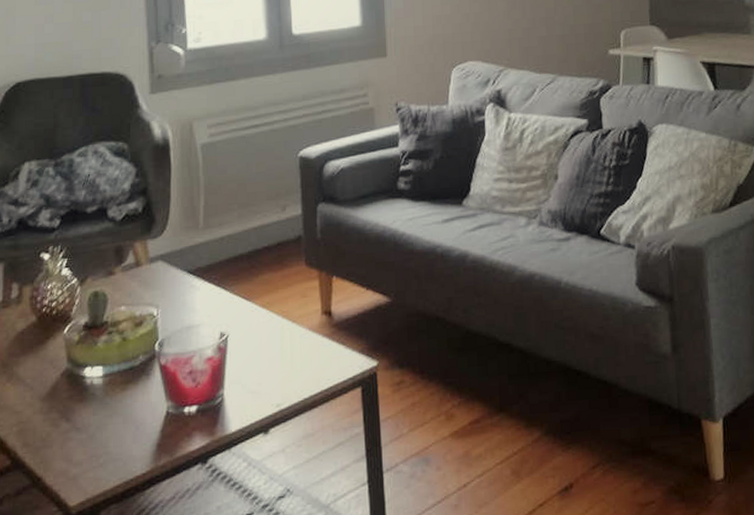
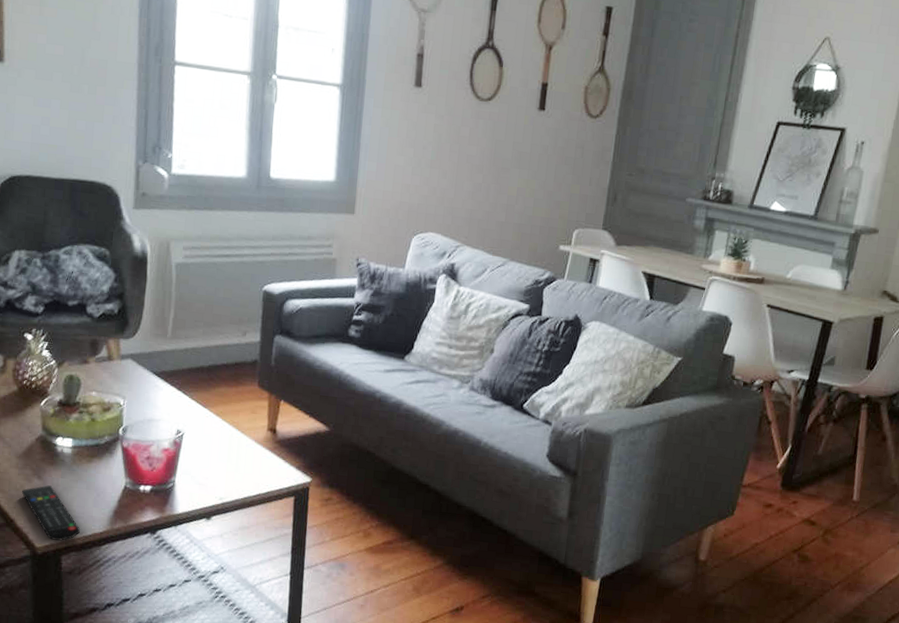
remote control: none [48,427,120,495] -> present [21,485,81,541]

